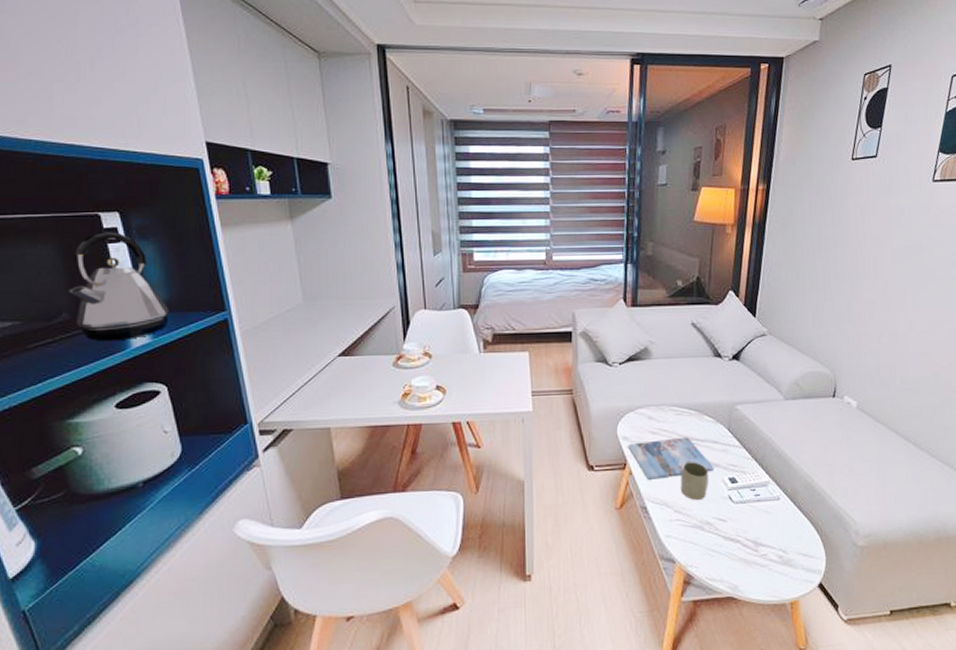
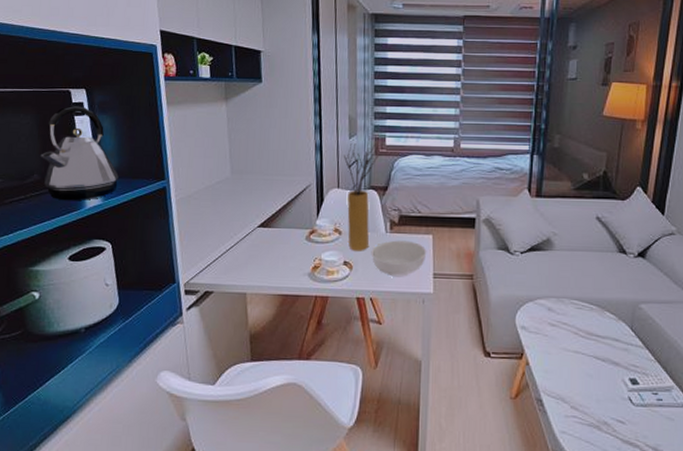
vase: none [428,252,466,376] -> present [343,136,379,252]
bowl: none [464,359,524,398] -> present [371,240,427,277]
magazine: present [628,437,714,480] -> none [526,332,615,372]
mug: present [680,461,710,500] -> none [577,356,609,398]

